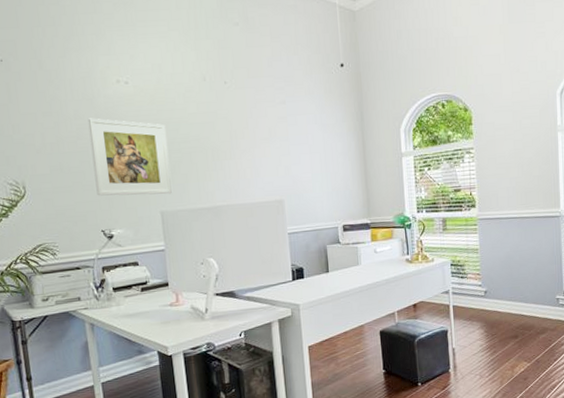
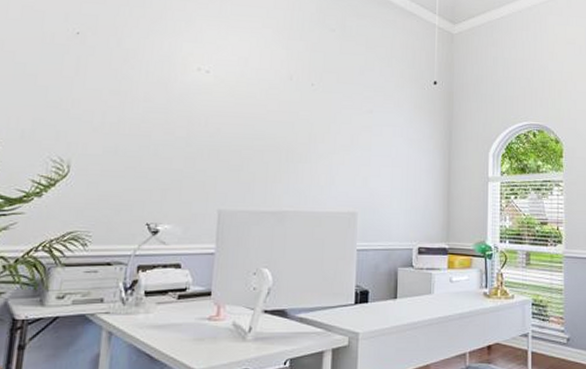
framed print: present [87,118,172,196] -> none [150,102,241,193]

